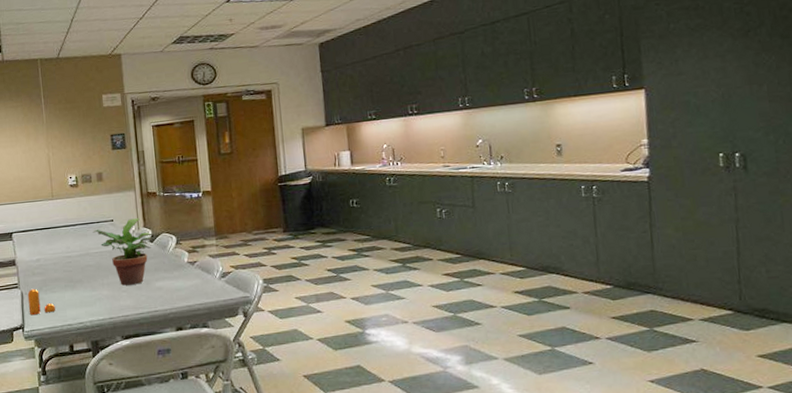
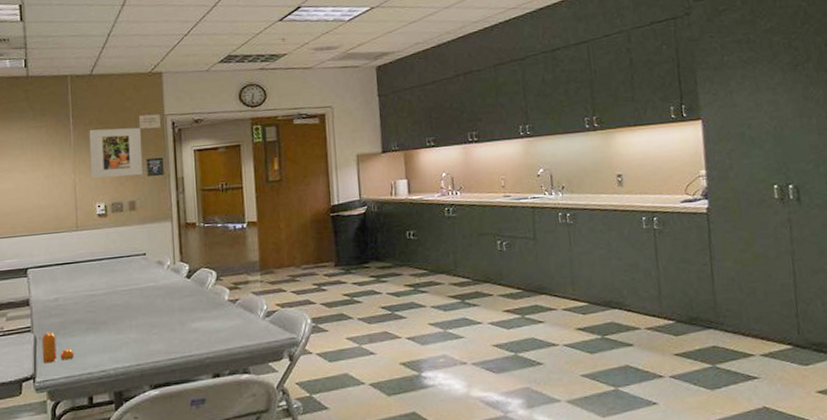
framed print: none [58,105,108,153] -> present [89,127,143,179]
potted plant: present [93,218,152,286] -> none [122,251,189,327]

